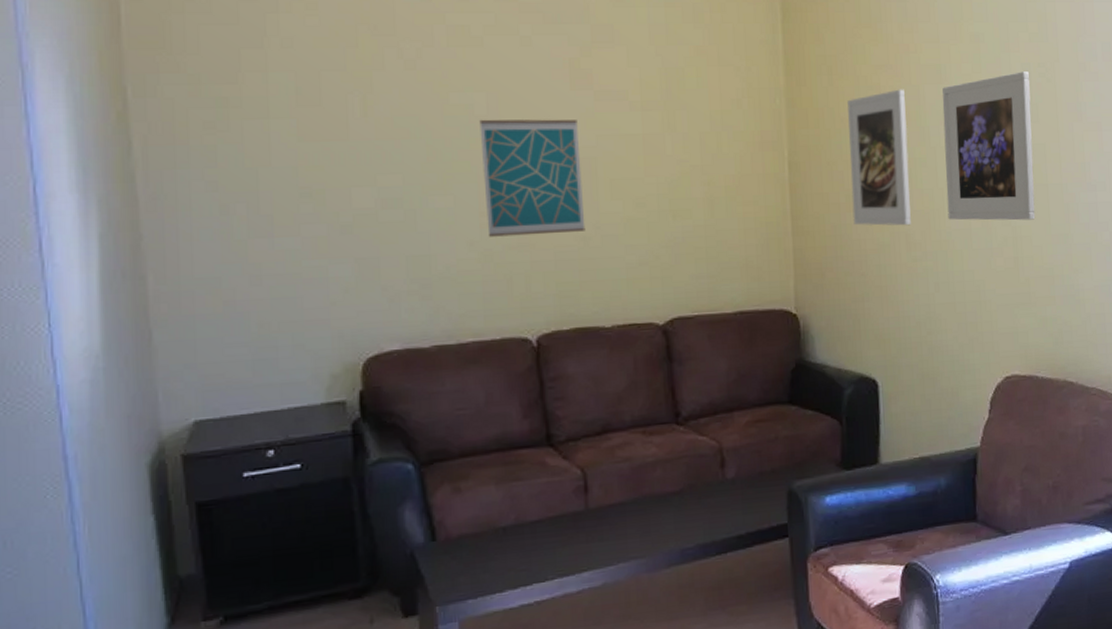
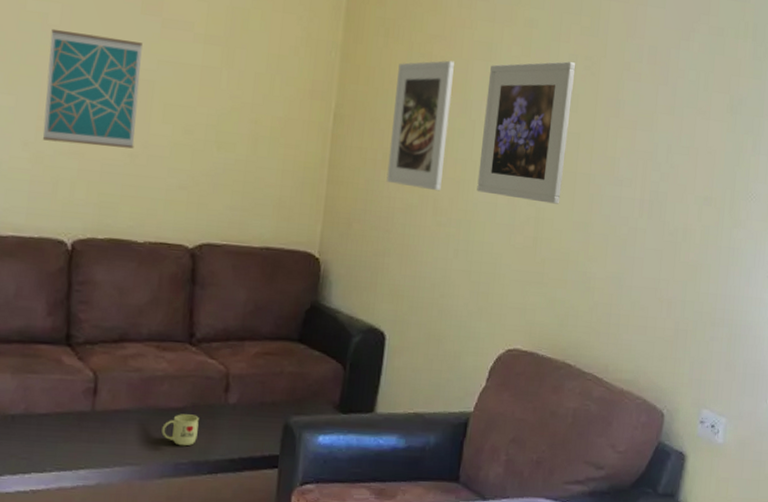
mug: none [662,496,700,531] -> present [162,414,199,446]

